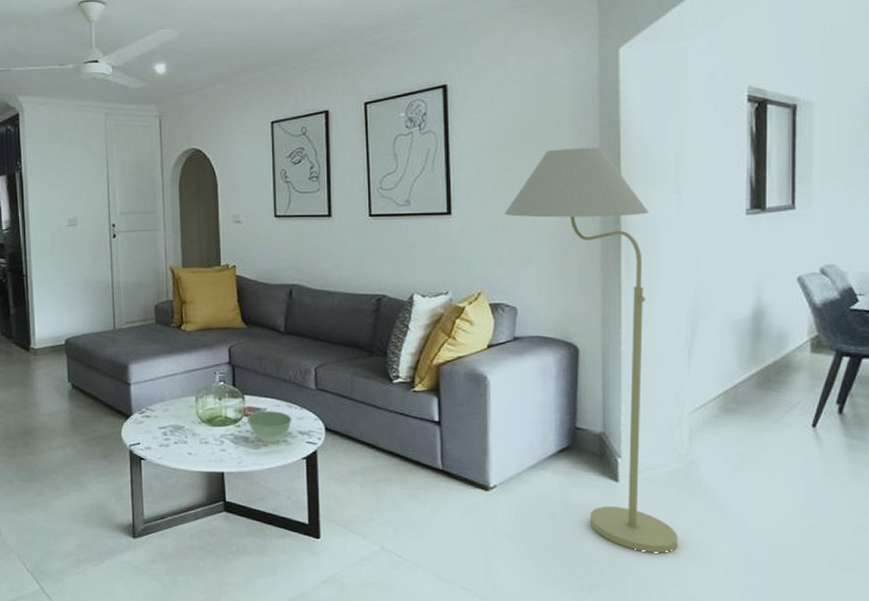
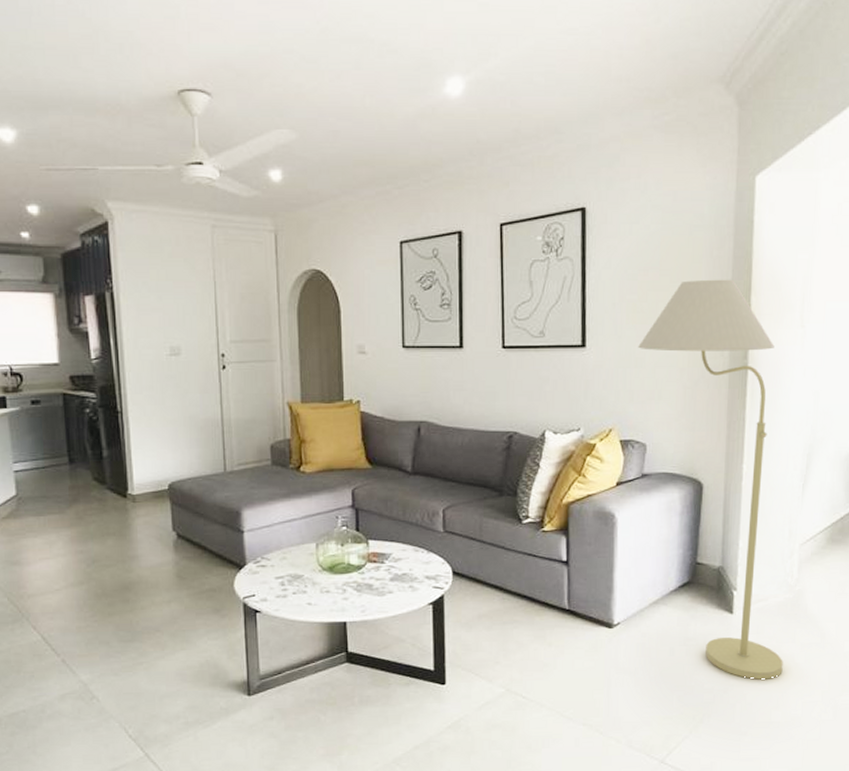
bowl: present [247,411,292,444] -> none [371,556,419,591]

